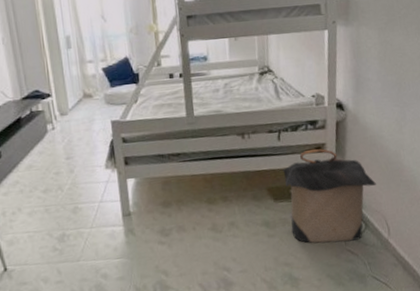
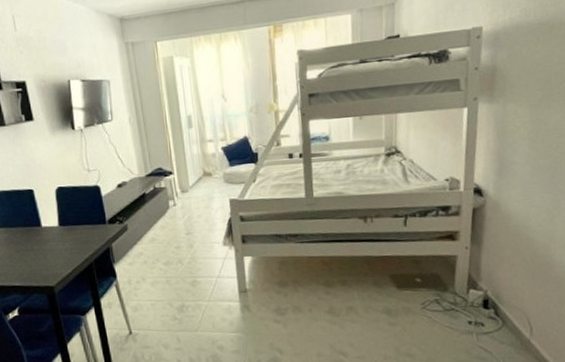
laundry hamper: present [283,148,376,243] -> none [408,236,518,338]

